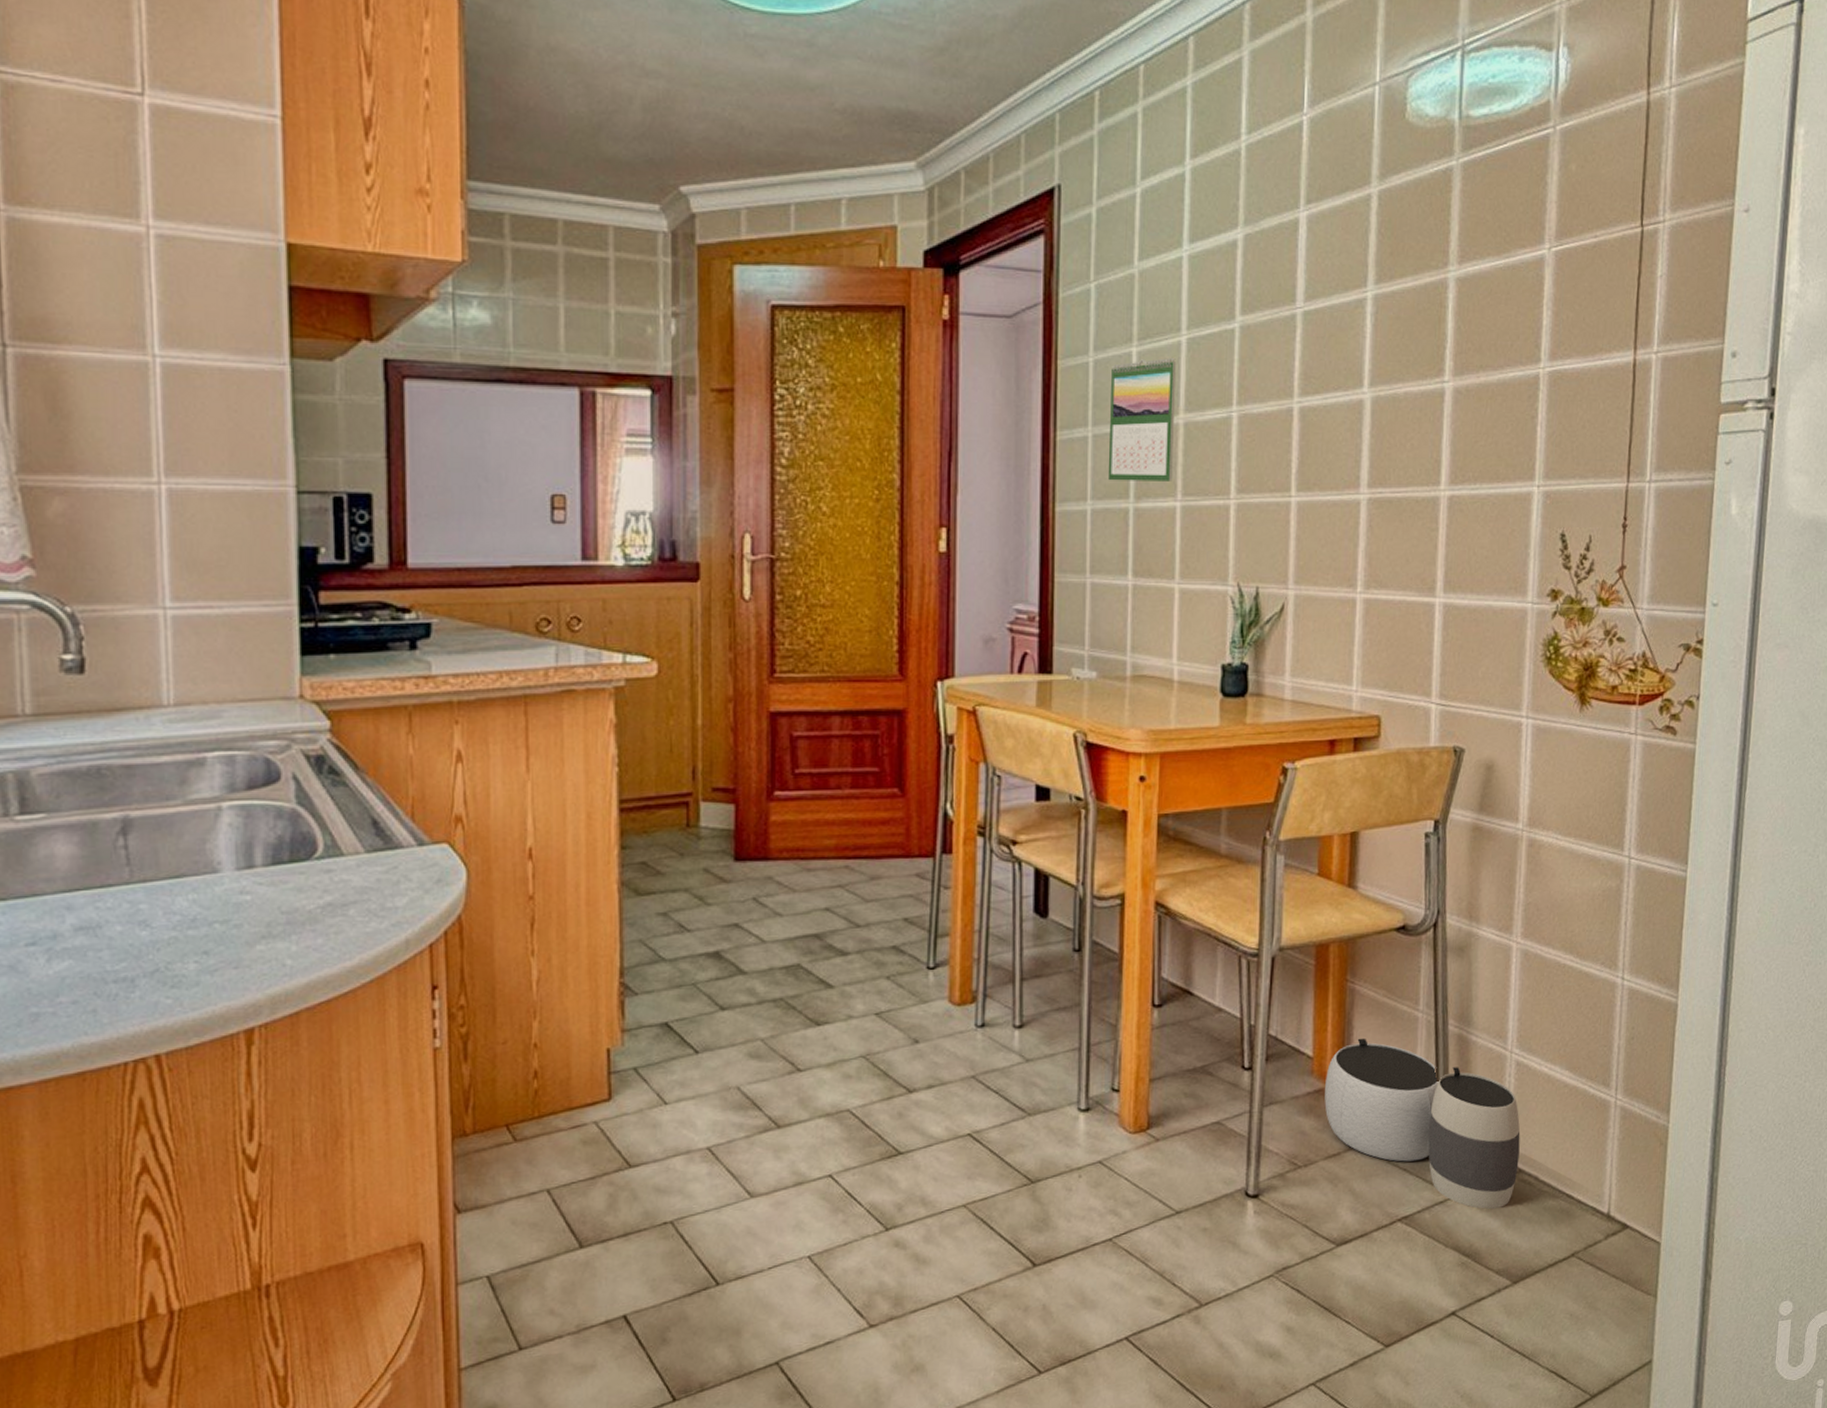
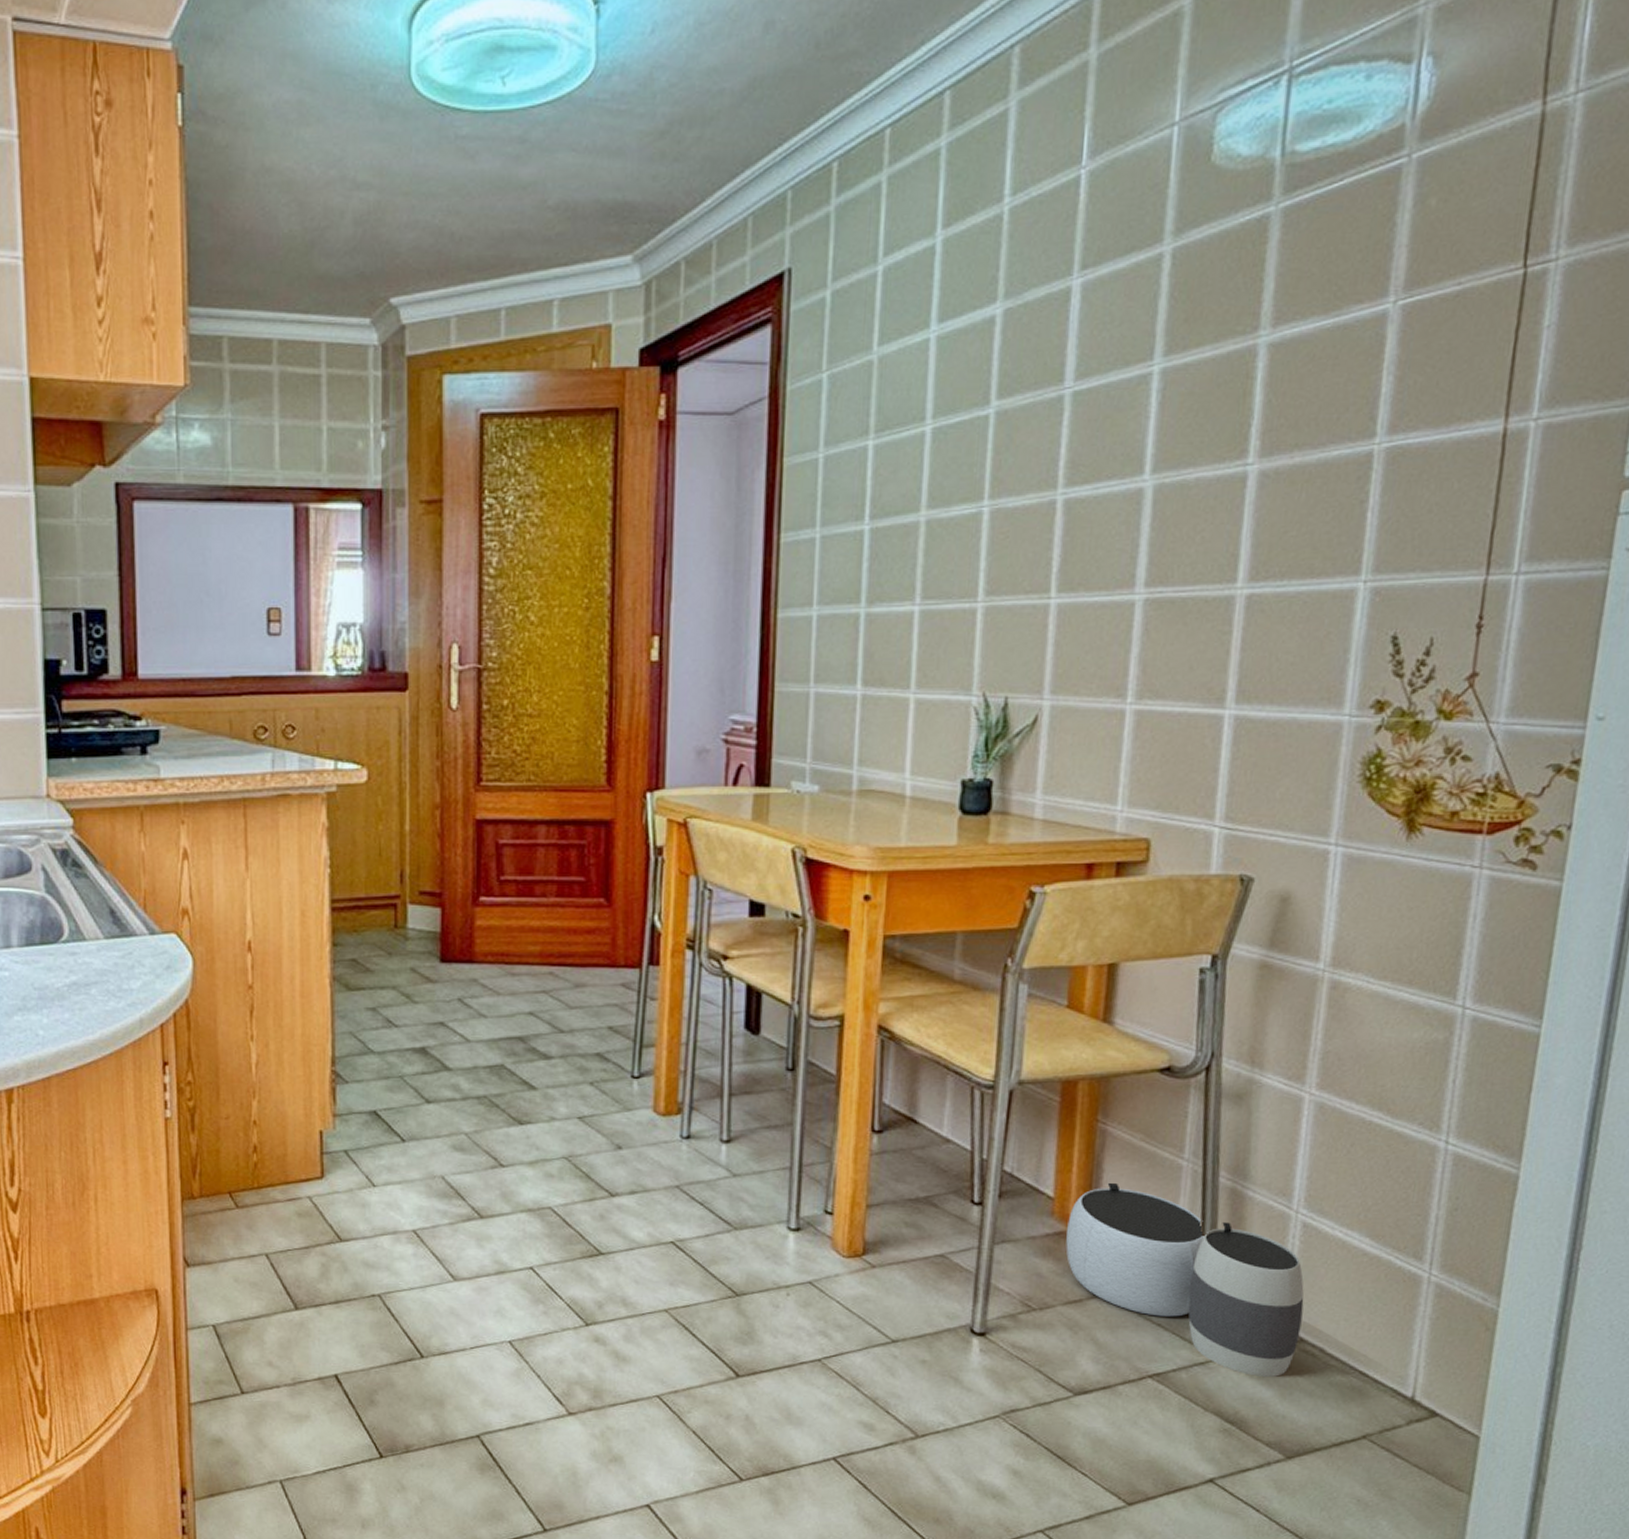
calendar: present [1107,358,1177,481] -> none [836,451,920,585]

